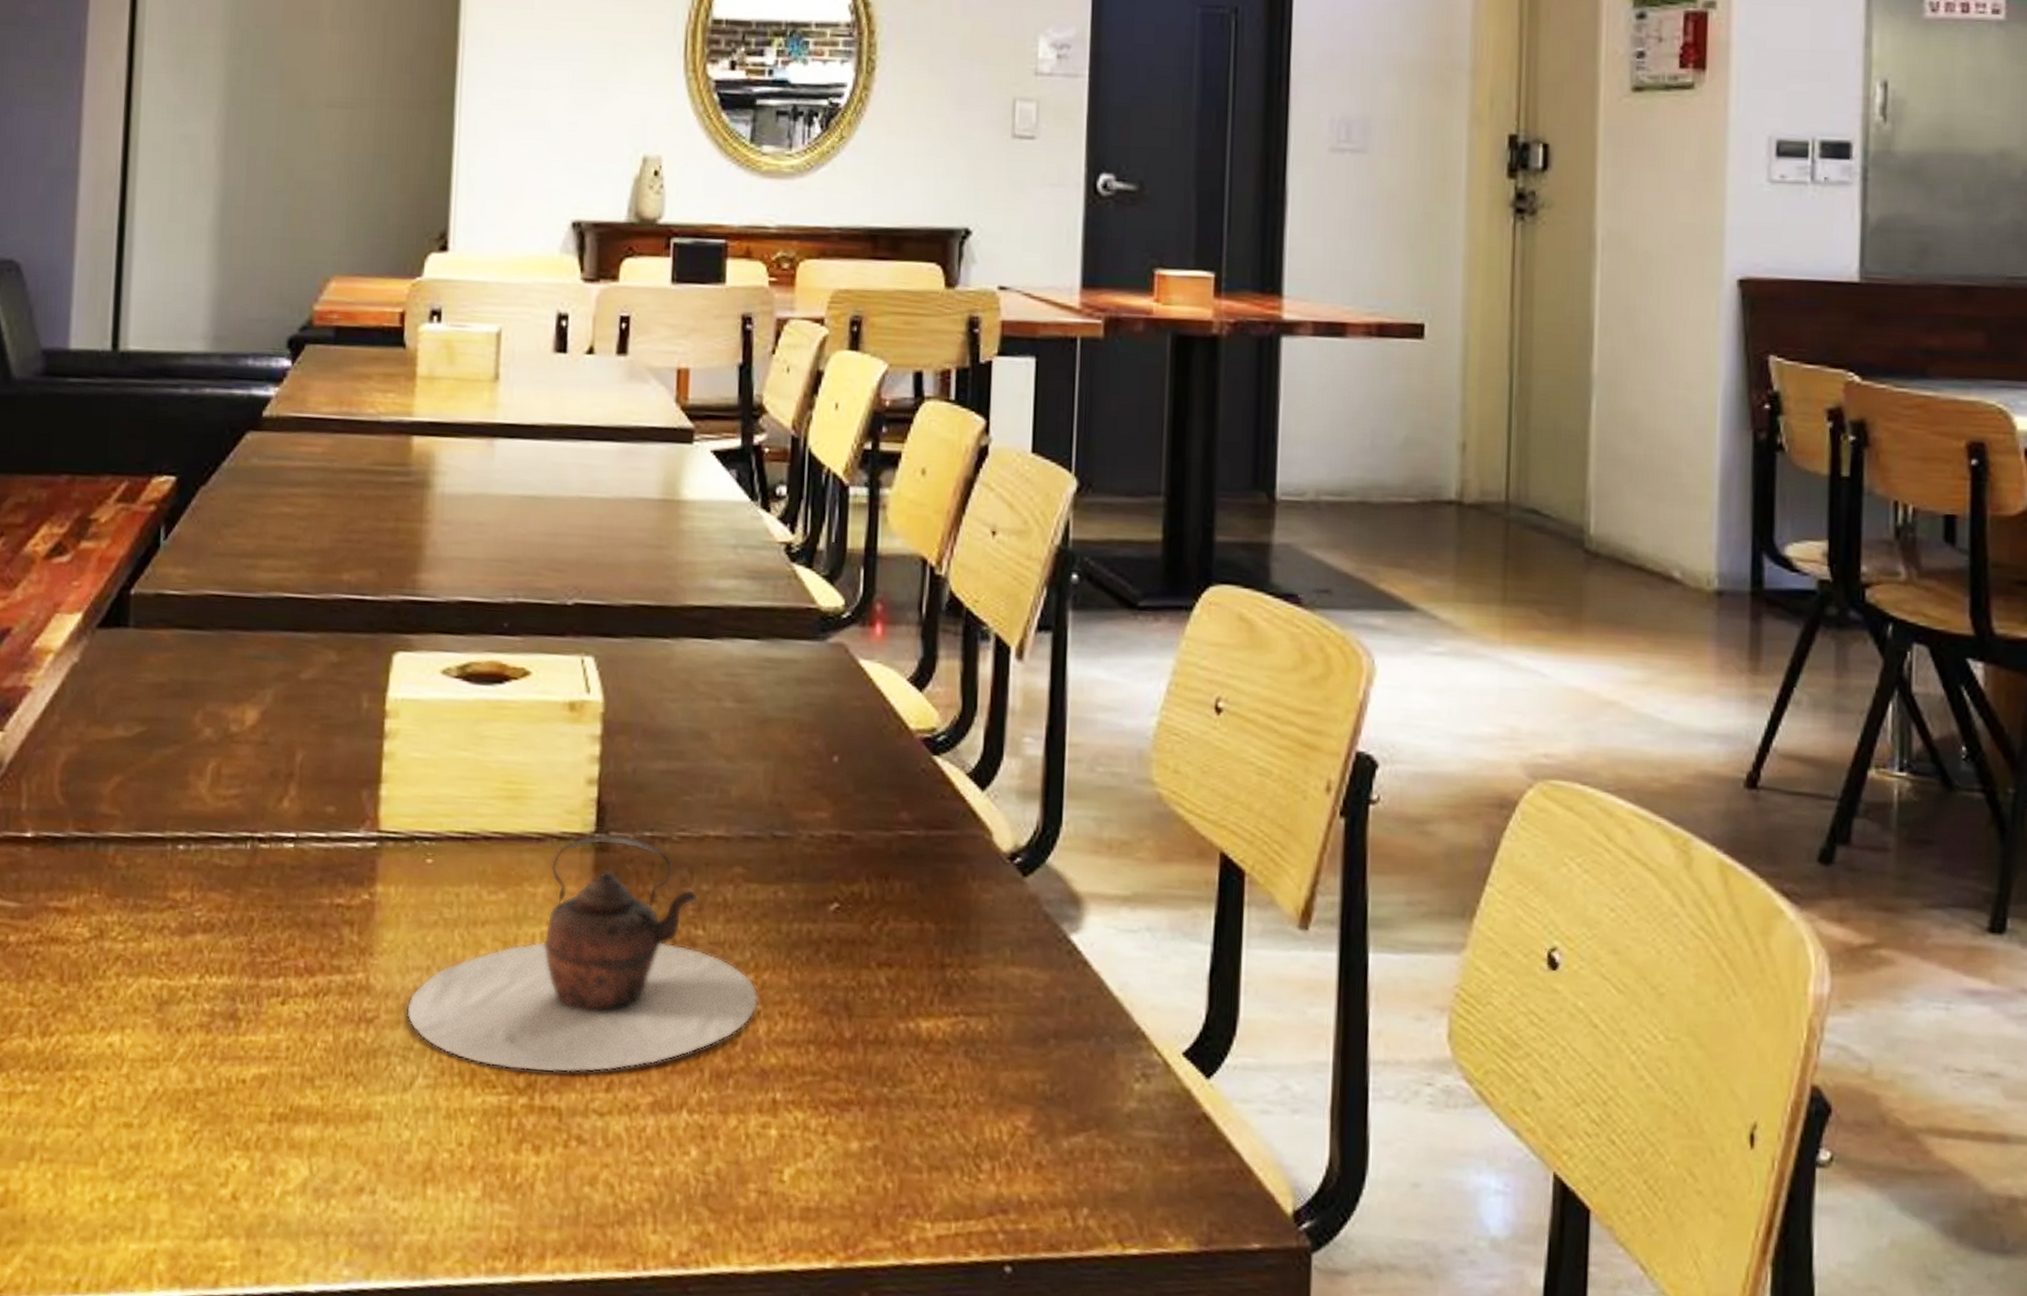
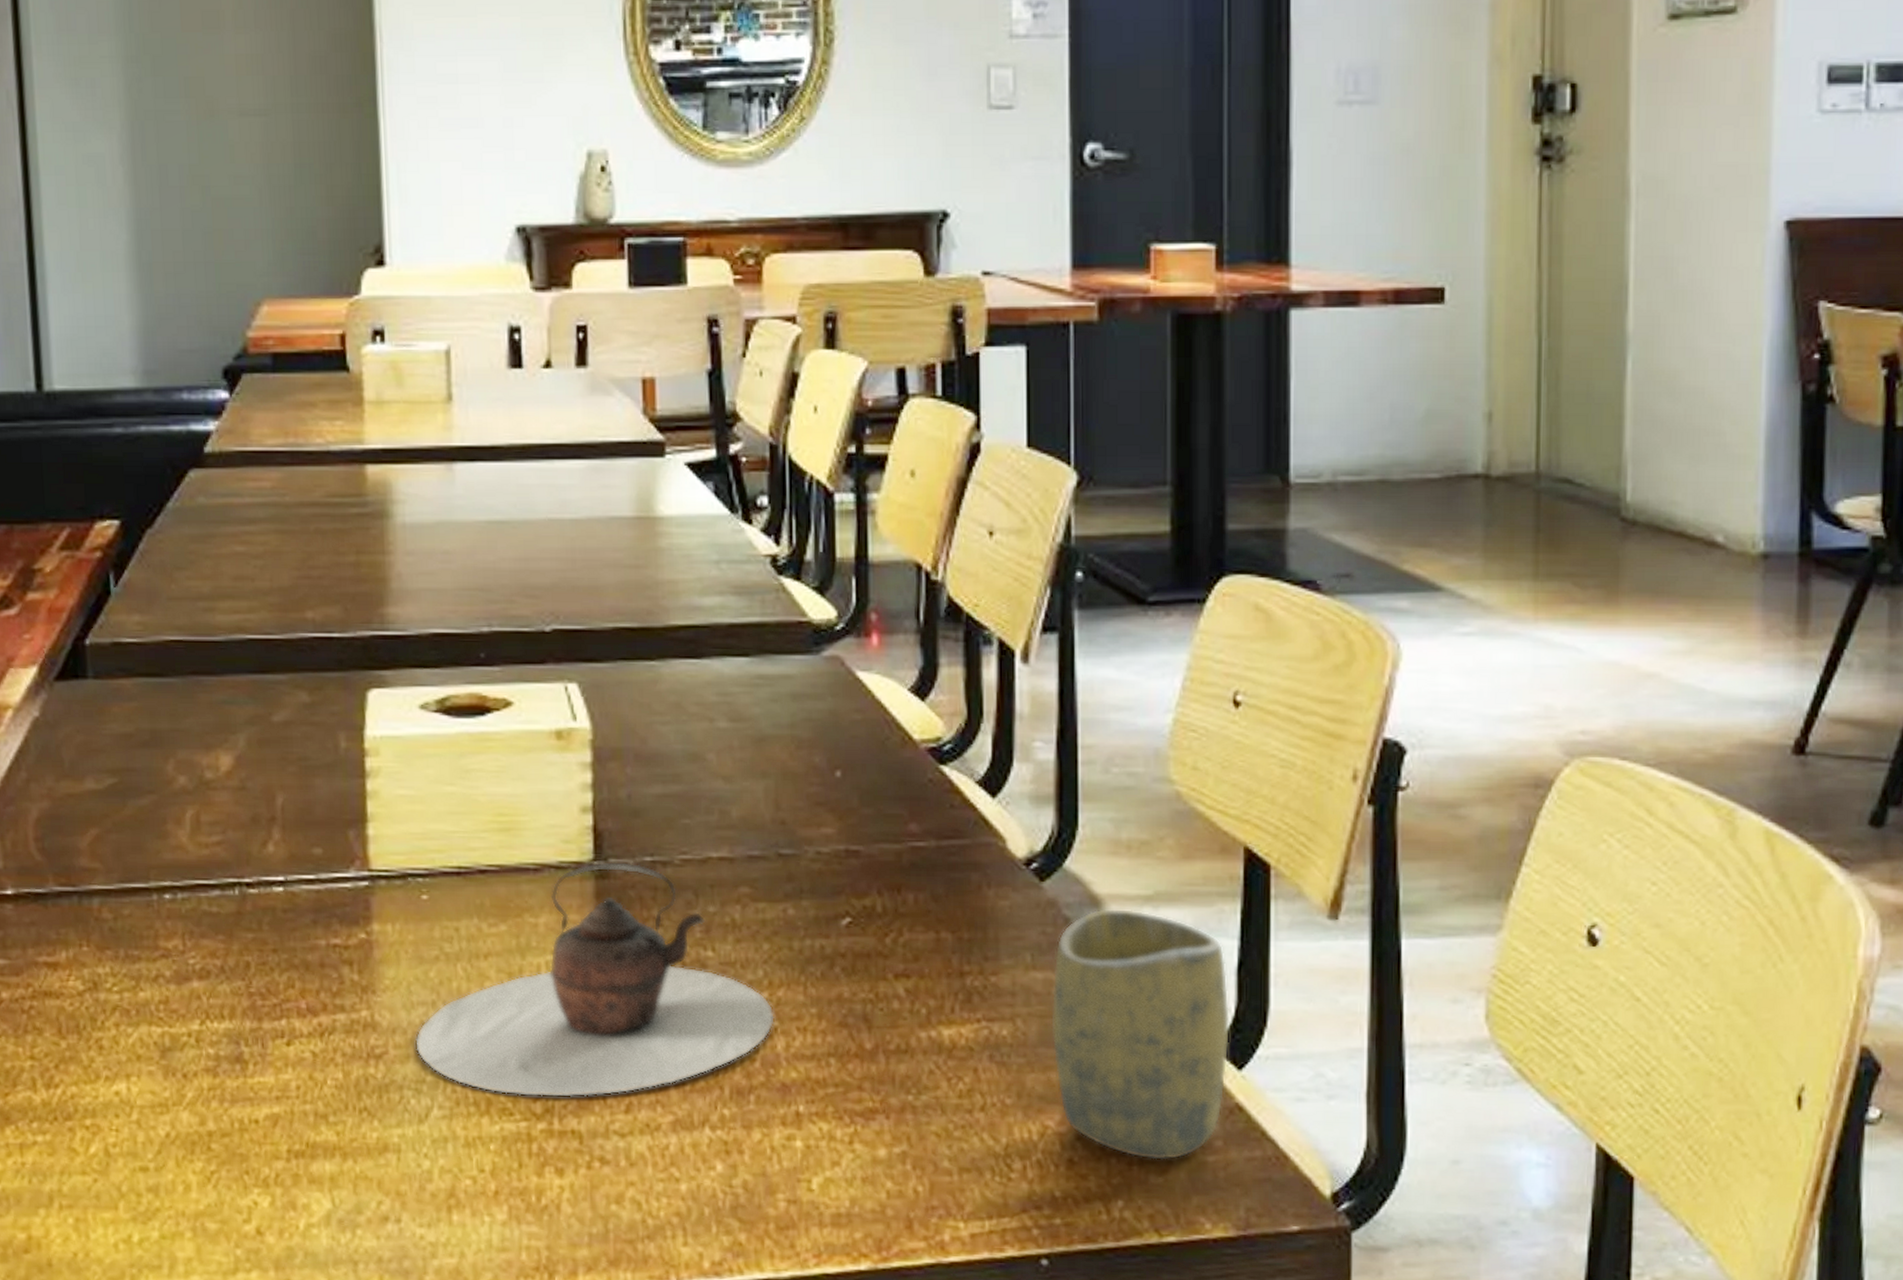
cup: none [1026,906,1201,1169] -> present [1051,908,1231,1160]

